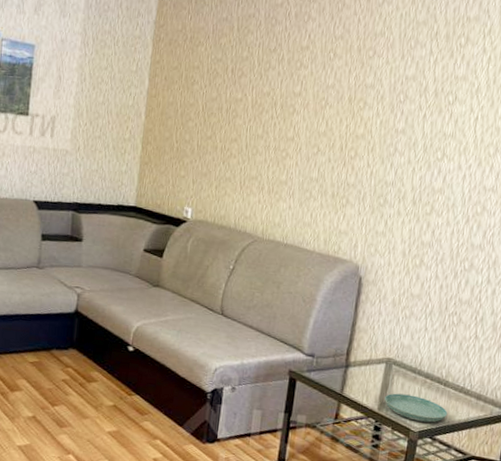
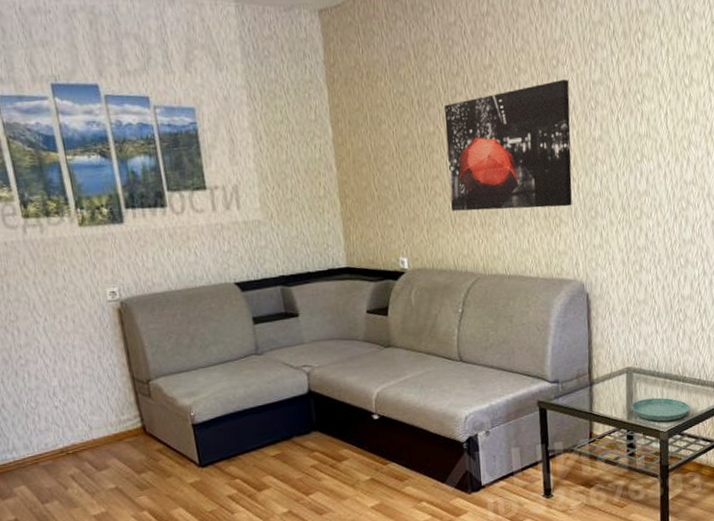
wall art: none [242,70,382,190] -> present [444,79,572,211]

